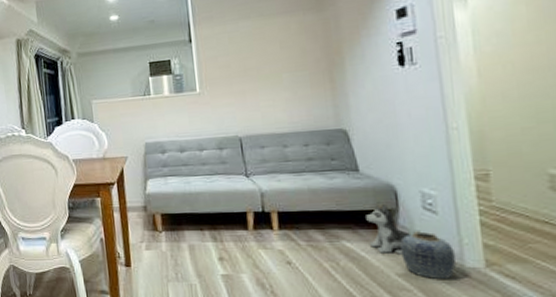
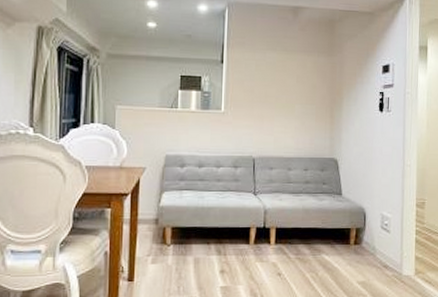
plush toy: present [364,203,421,255] -> none [341,223,378,266]
vase: present [400,231,456,279] -> none [362,246,397,285]

